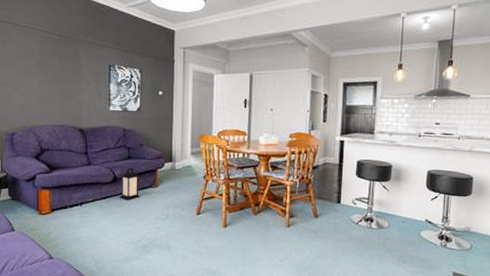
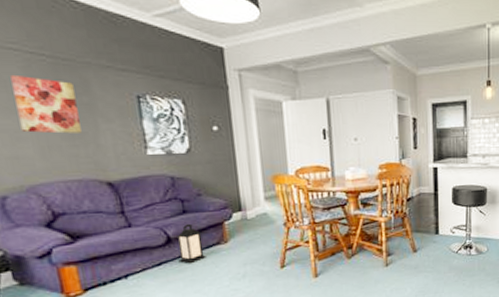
wall art: none [32,46,69,91] -> present [10,74,82,134]

